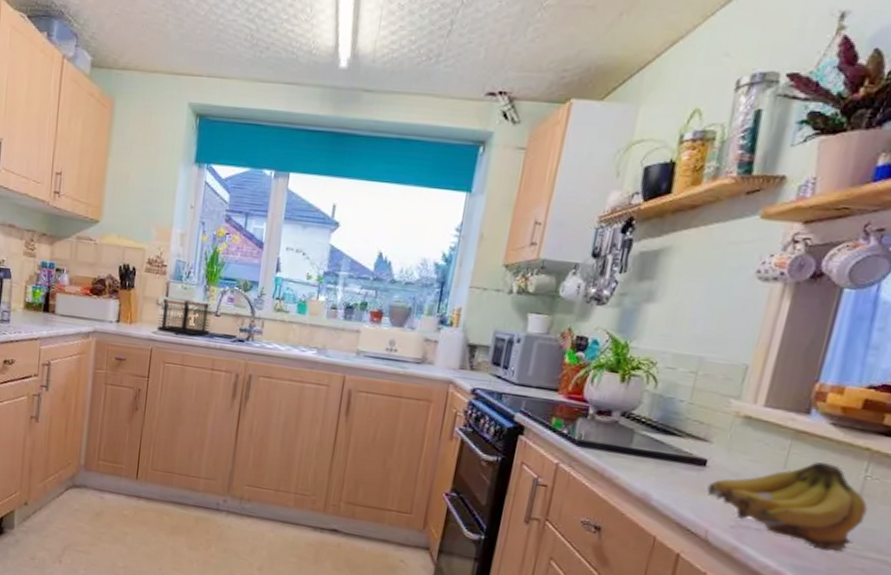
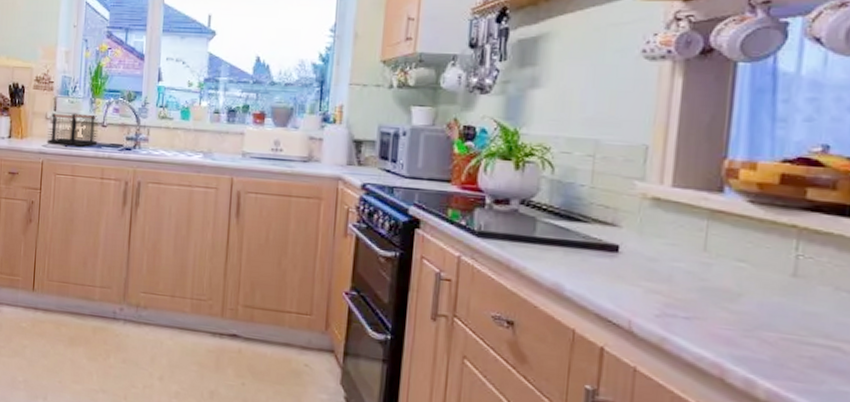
fruit: present [707,462,868,551] -> none [623,242,806,338]

